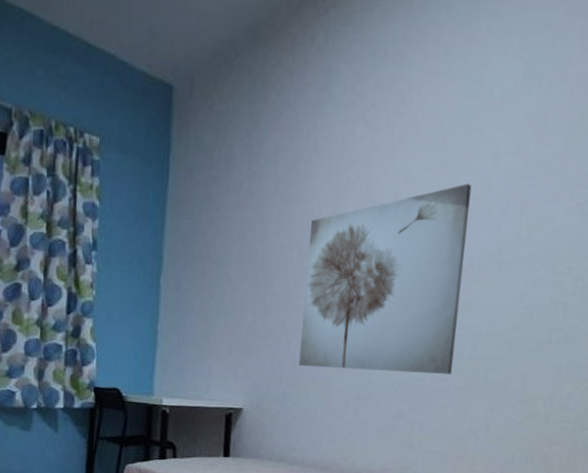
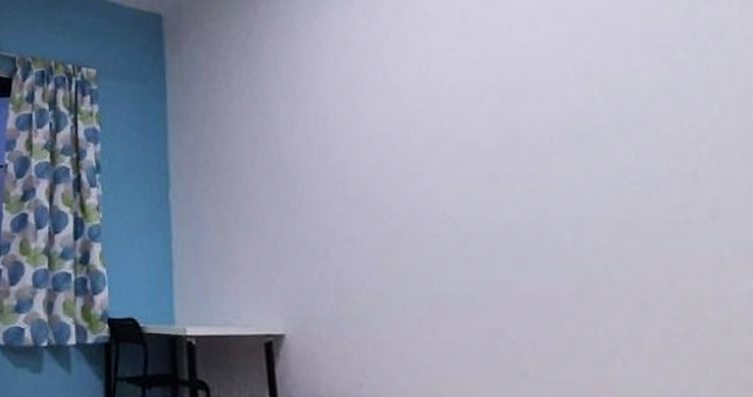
wall art: present [299,183,472,374] -> none [326,55,557,279]

